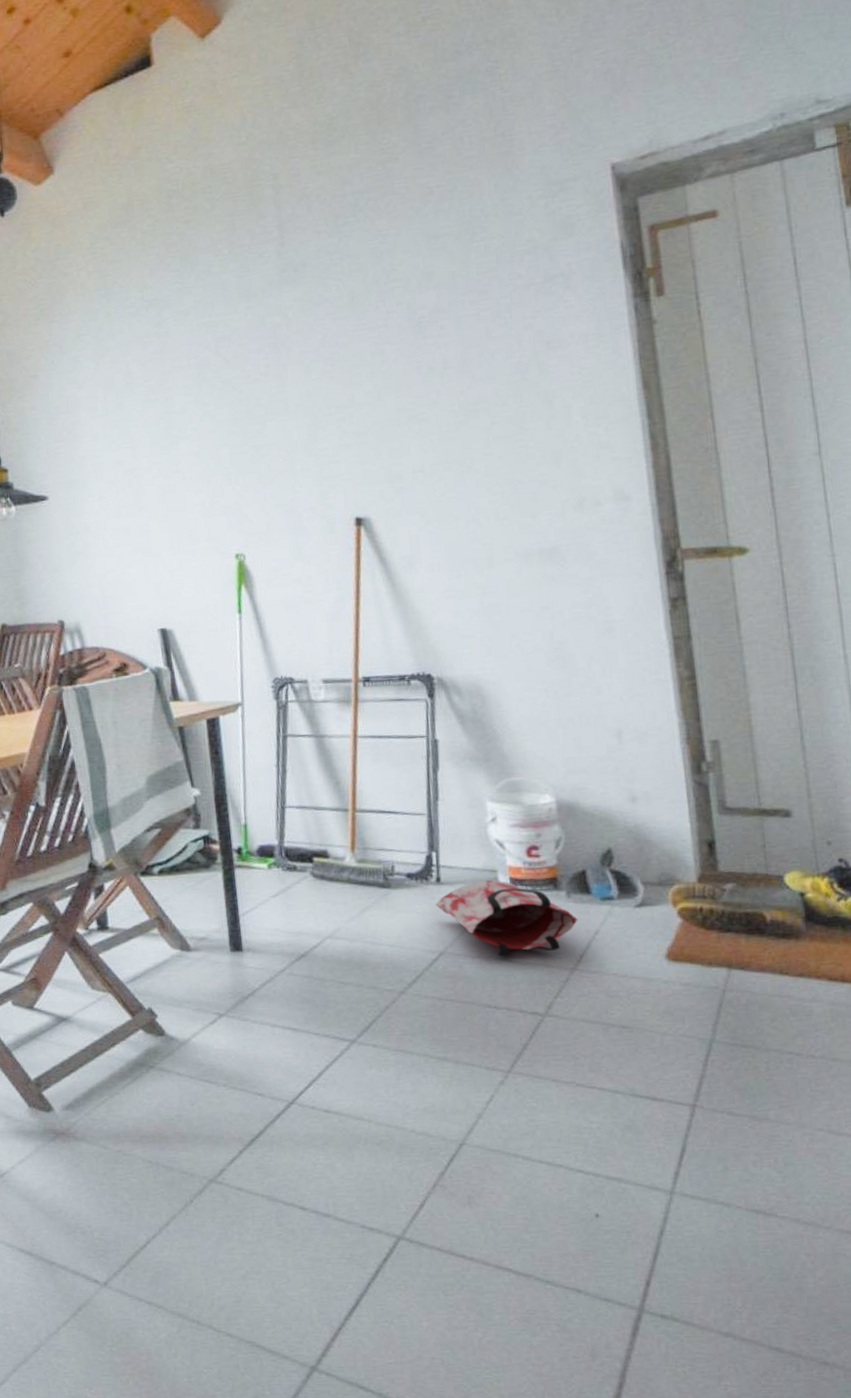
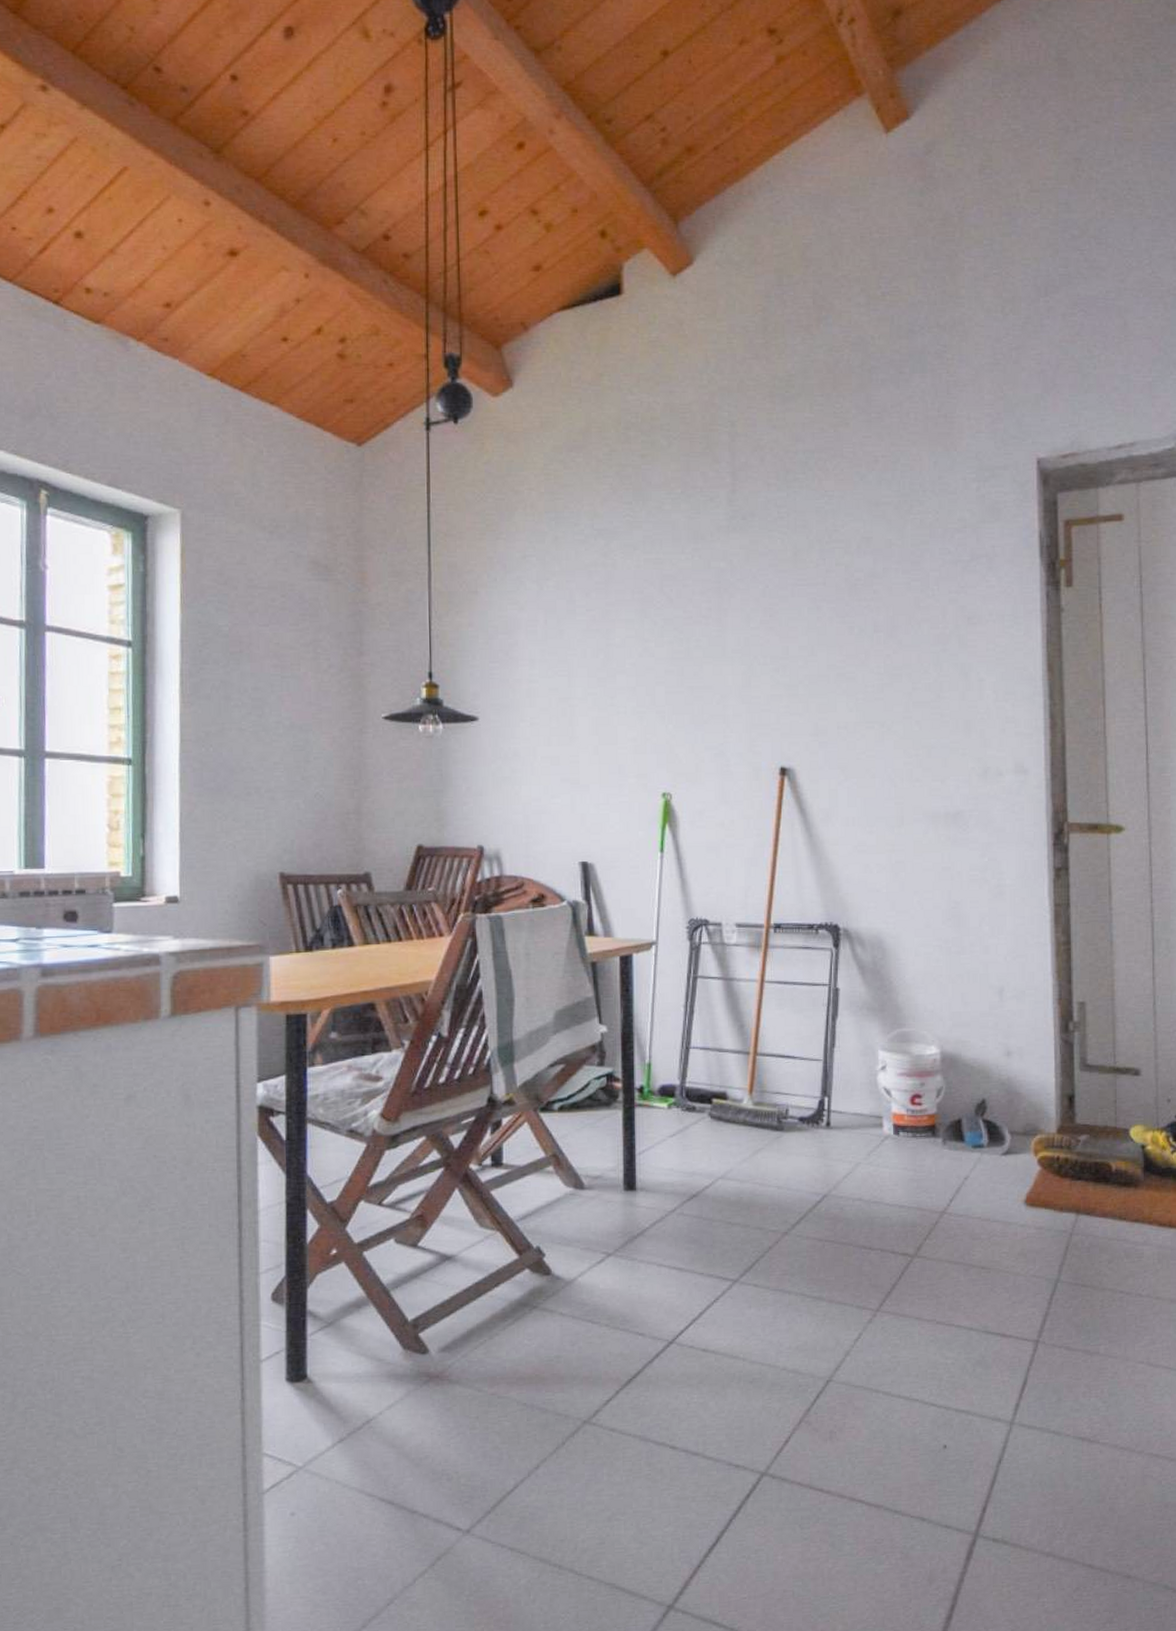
bag: present [435,880,578,957] -> none [824,1126,951,1200]

